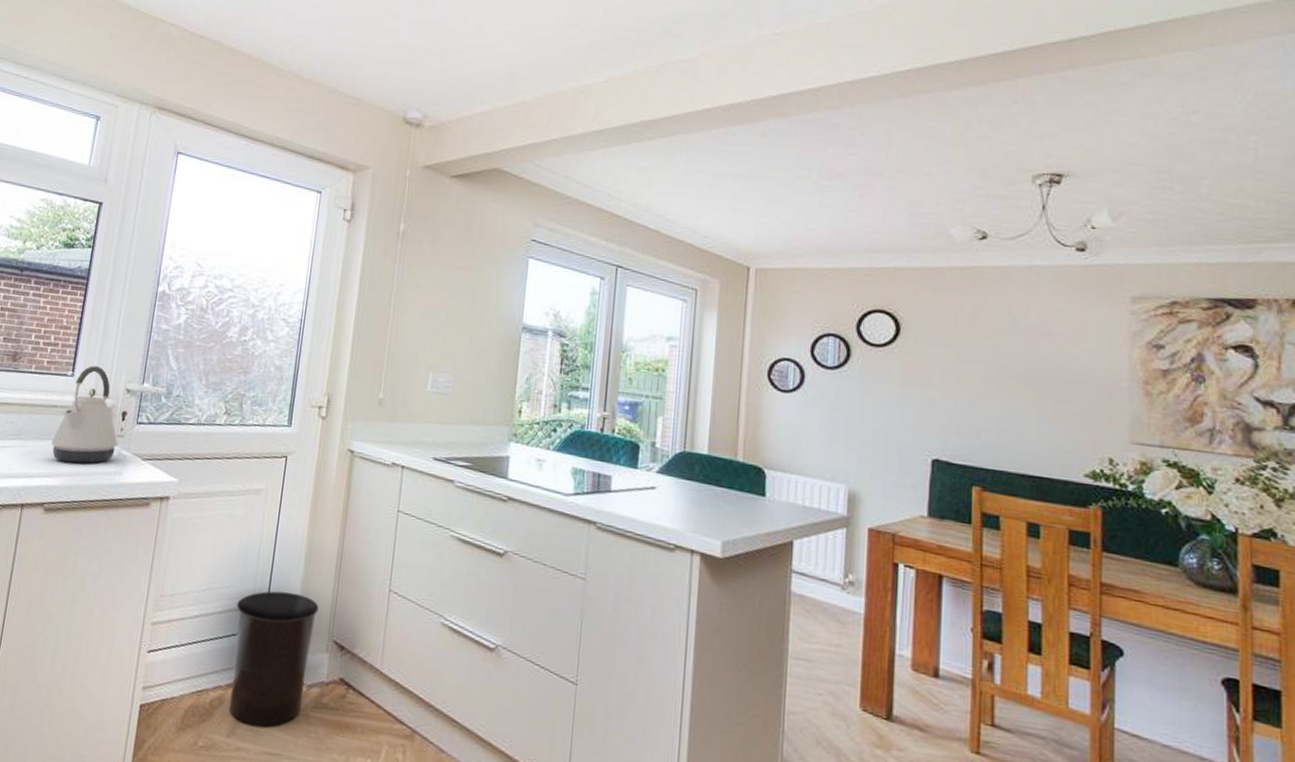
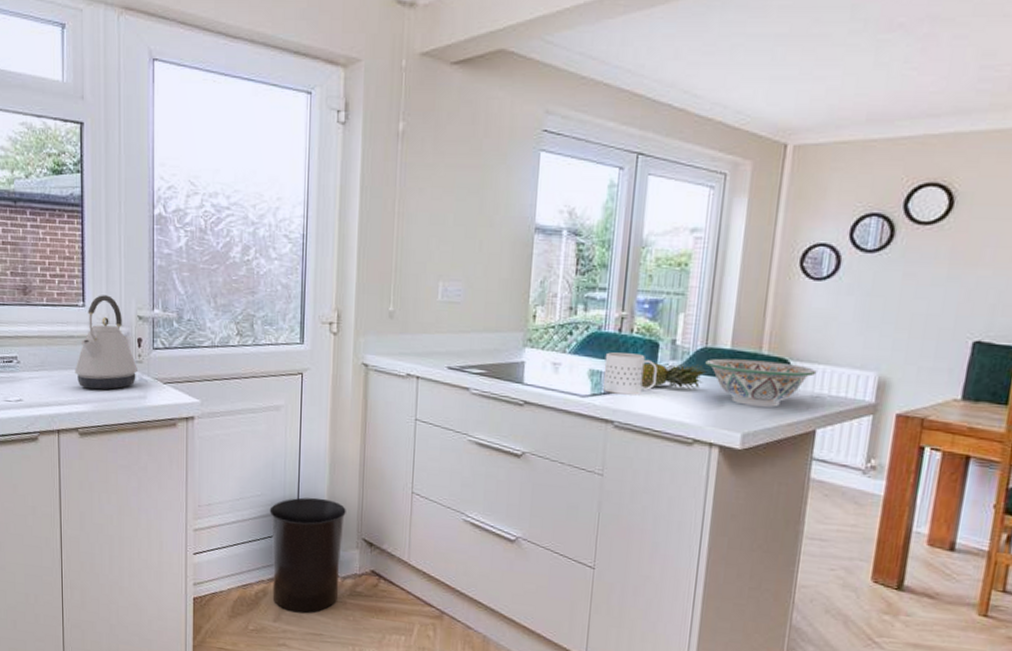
mug: none [586,451,638,497] -> present [603,352,657,396]
fruit: none [622,463,685,495] -> present [641,362,706,391]
decorative bowl: none [684,463,790,516] -> present [705,358,817,407]

